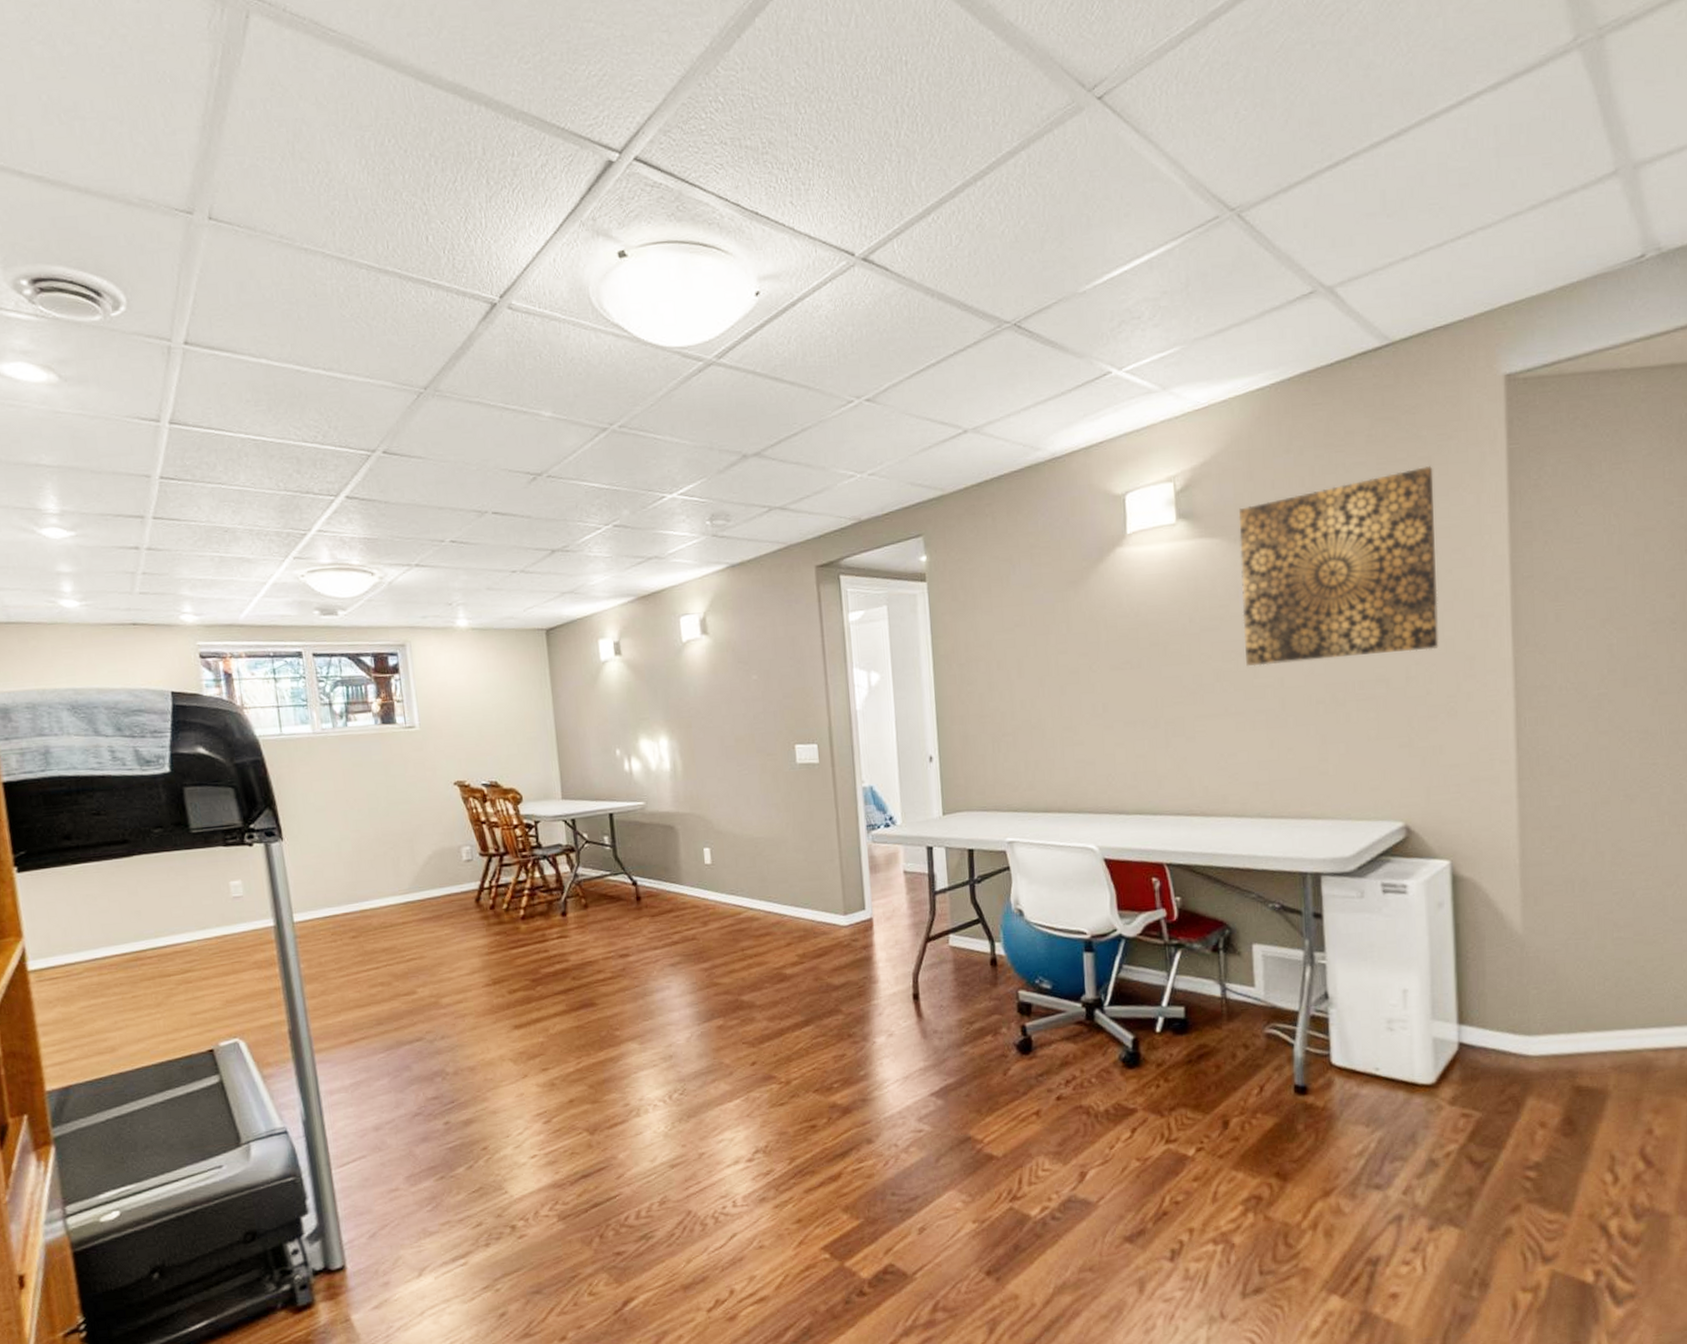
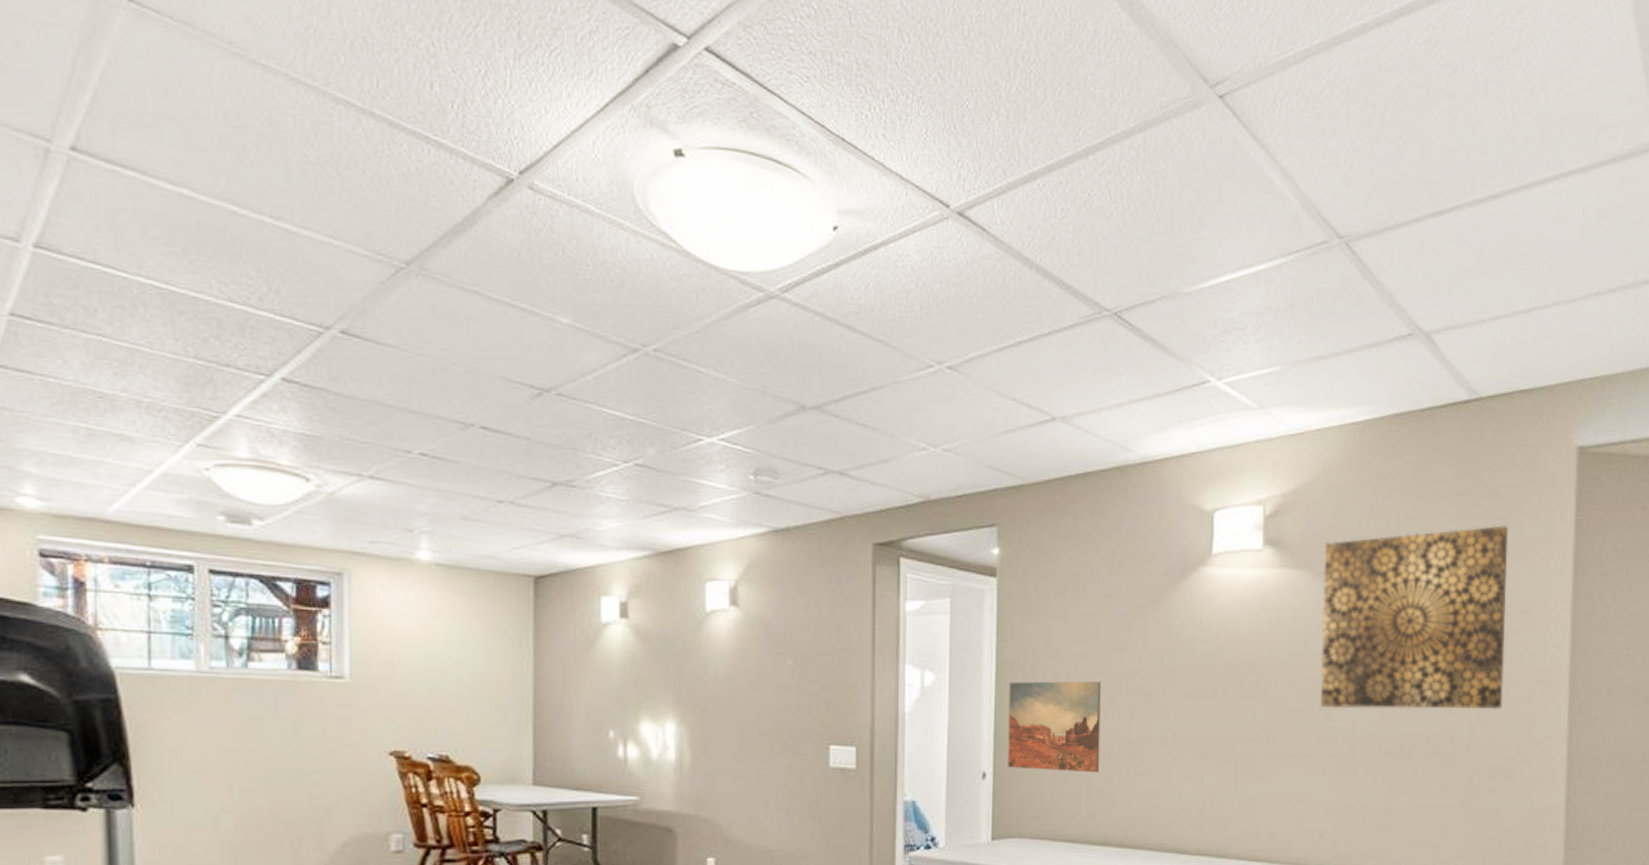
wall art: none [946,664,1036,750] -> present [1008,681,1101,773]

